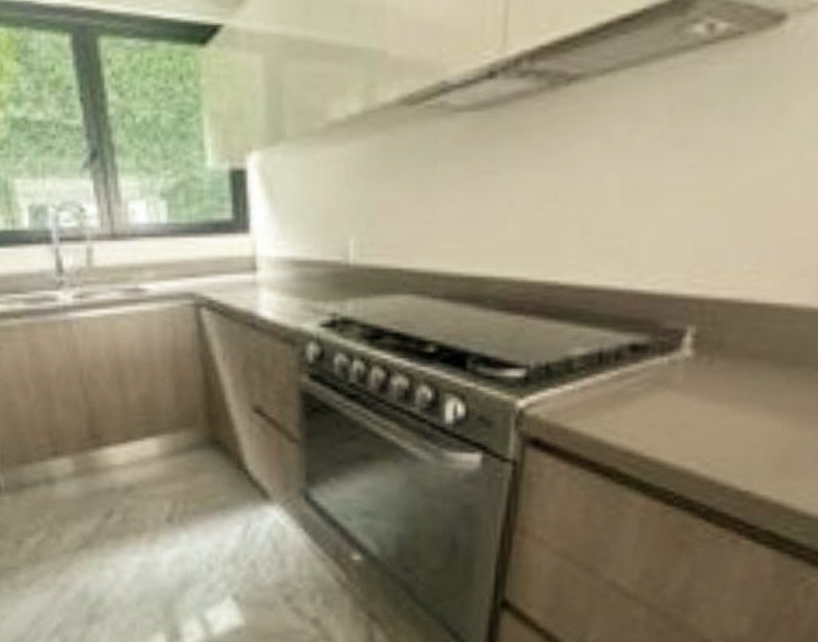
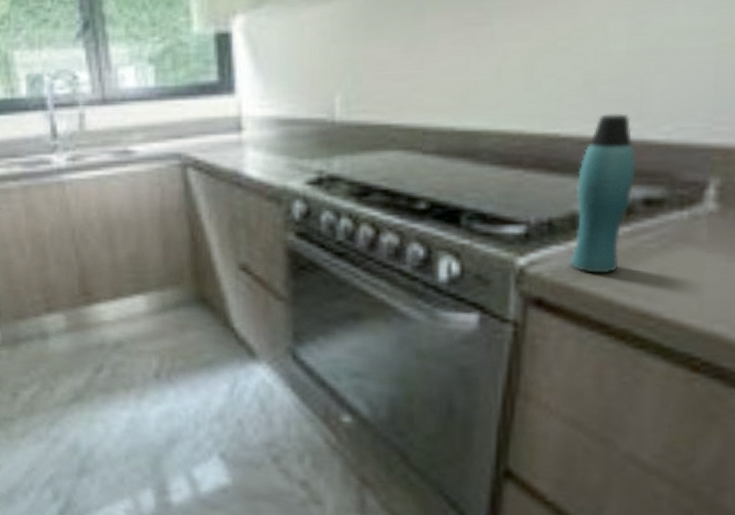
bottle: none [563,264,625,415] -> present [569,113,637,274]

